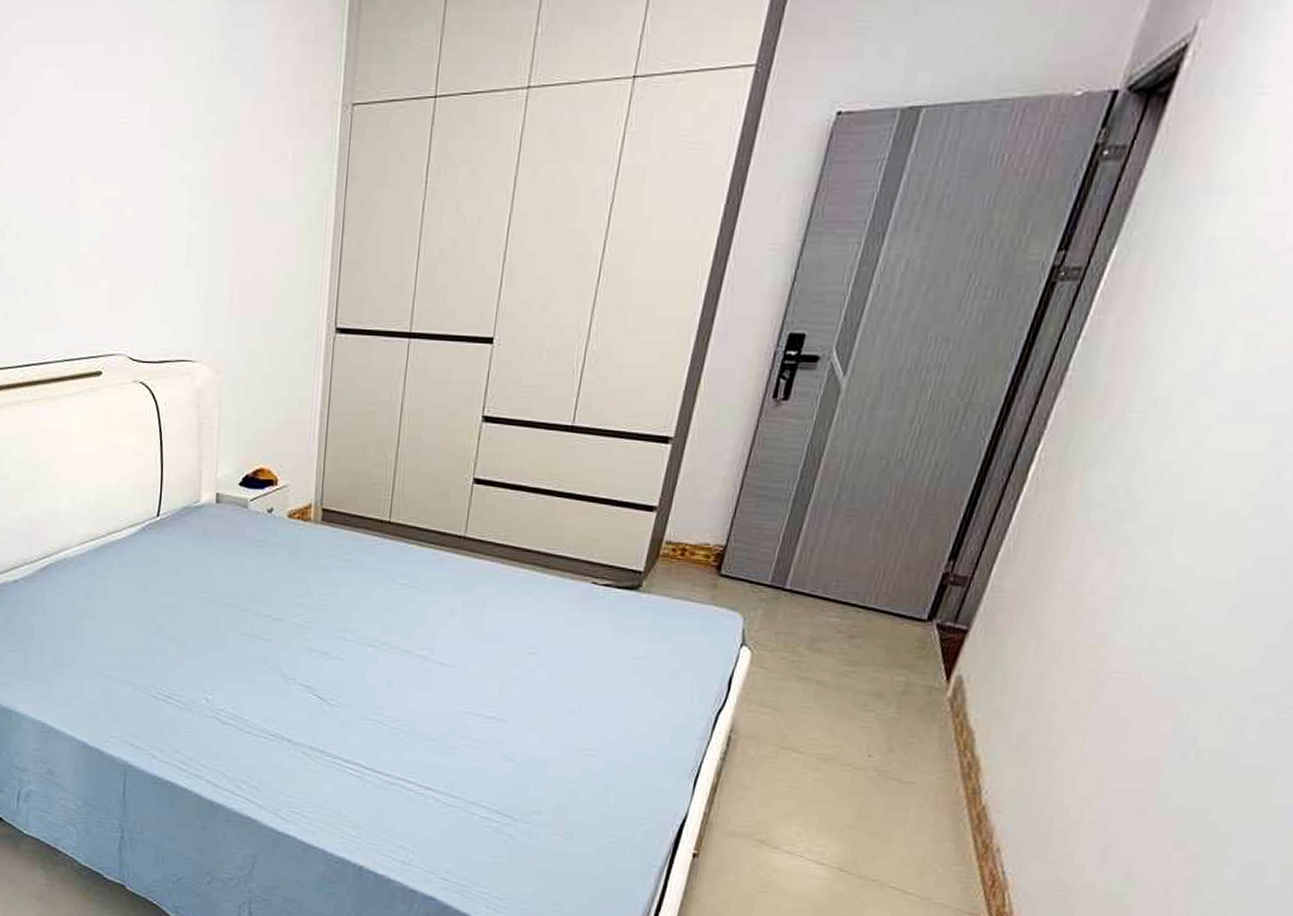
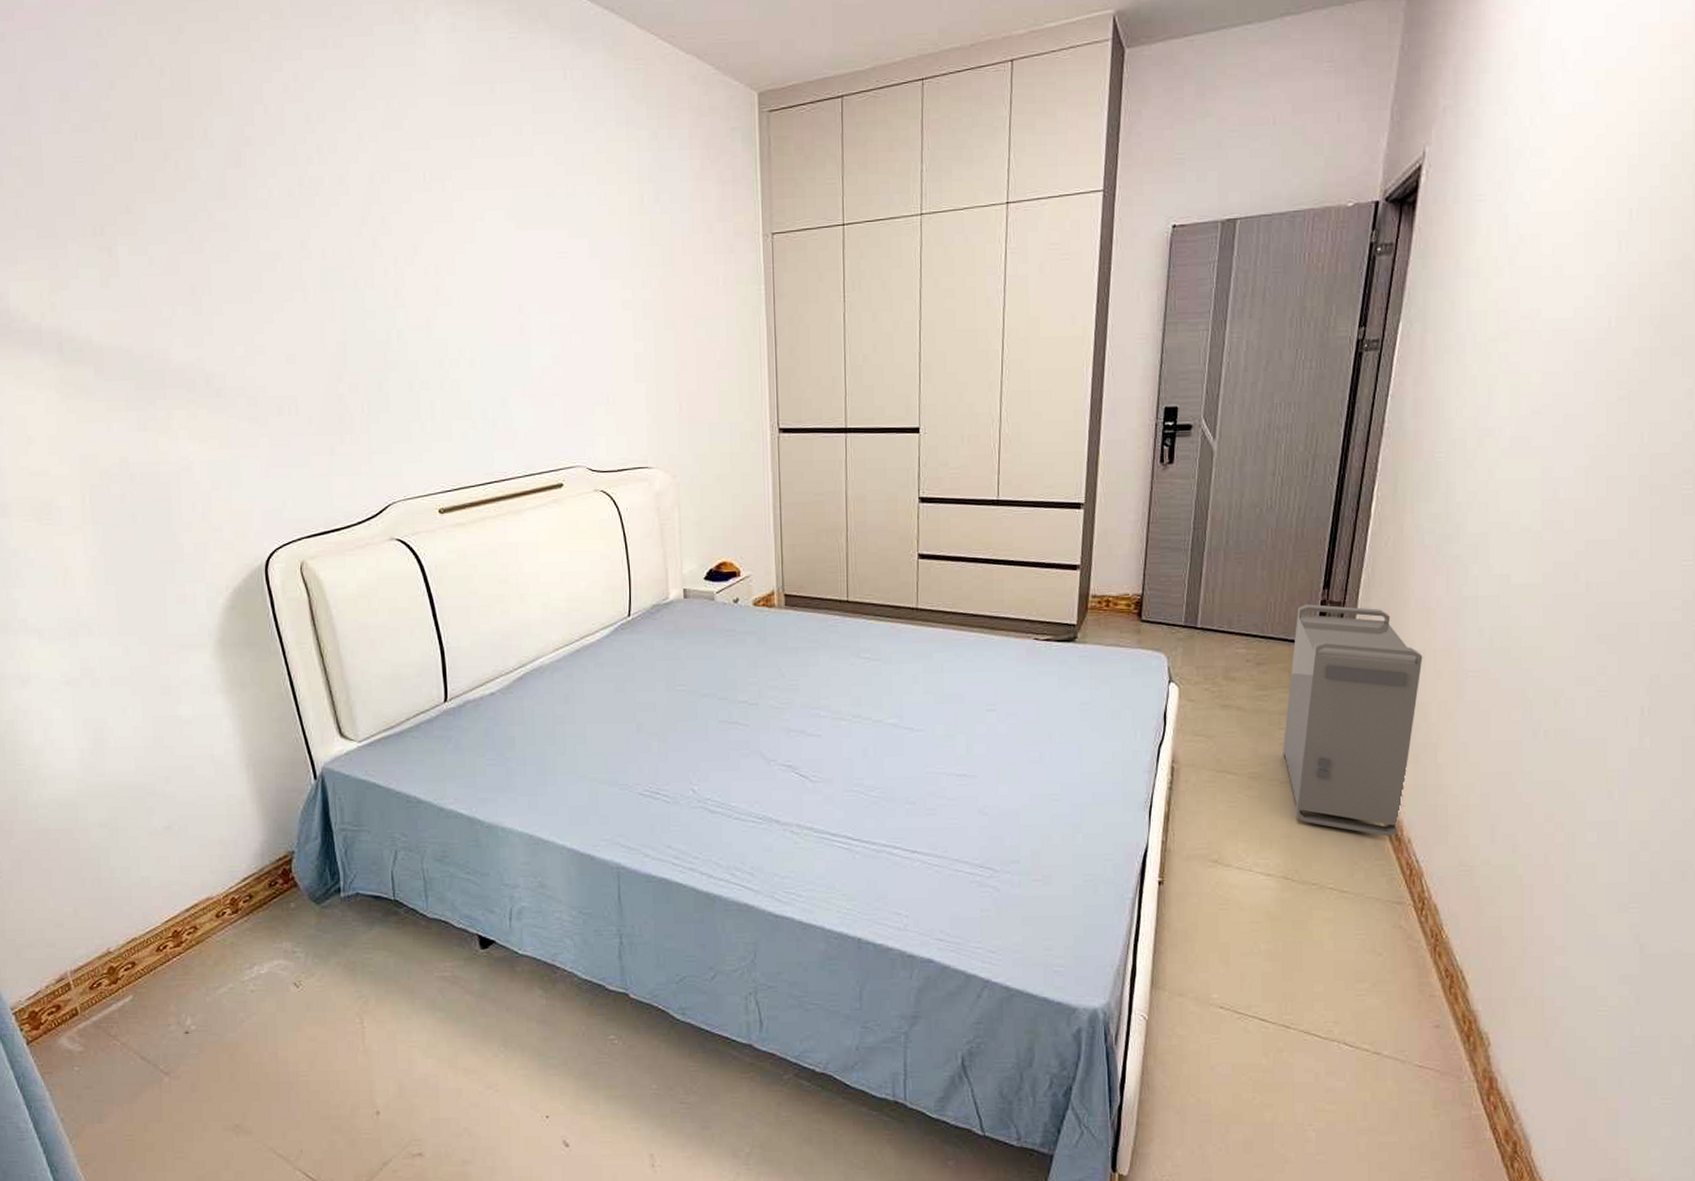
storage bin: none [861,576,1059,842] -> present [1282,604,1423,837]

